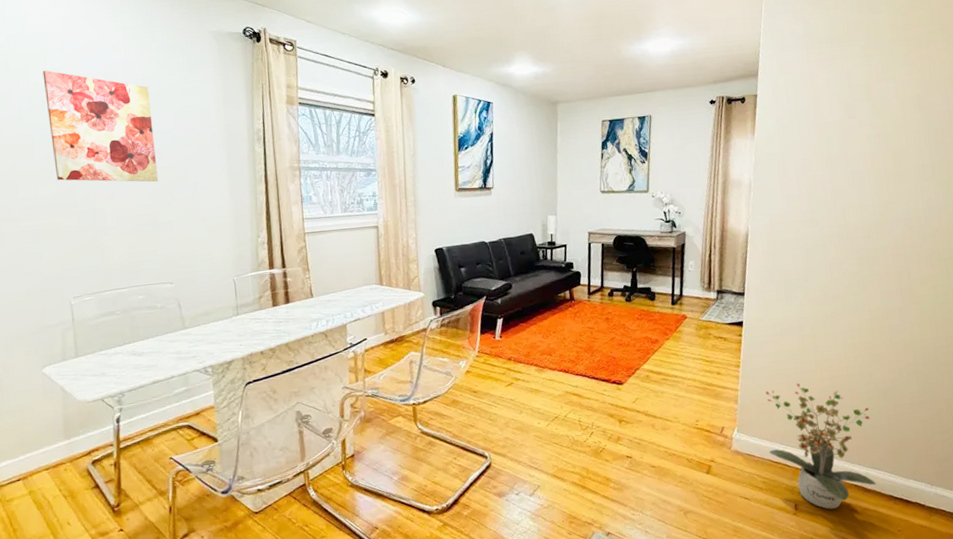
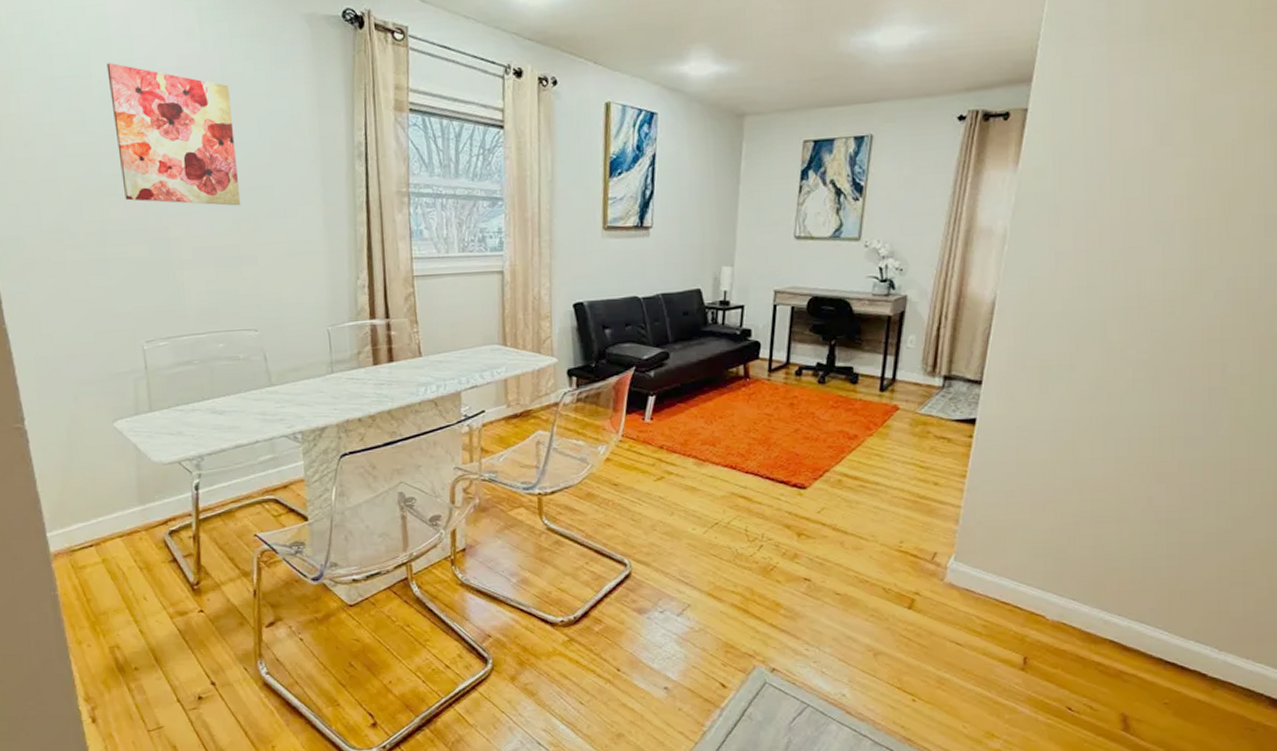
potted plant: present [765,383,877,510] -> none [994,503,1142,668]

